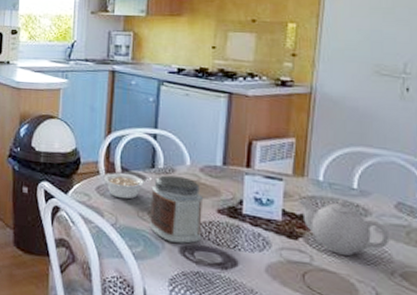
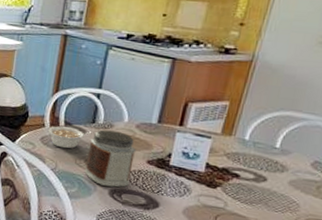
teapot: present [297,198,390,256] -> none [221,154,301,204]

